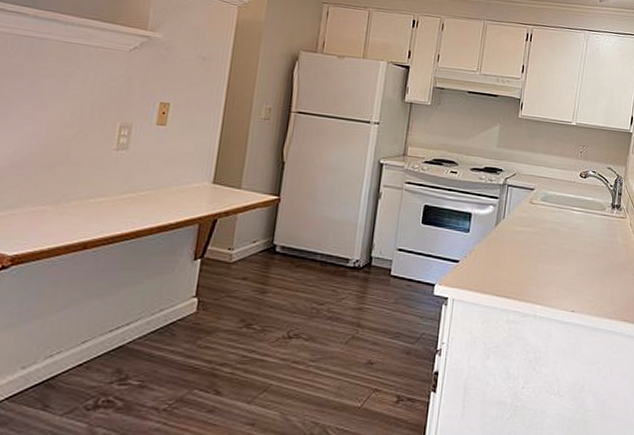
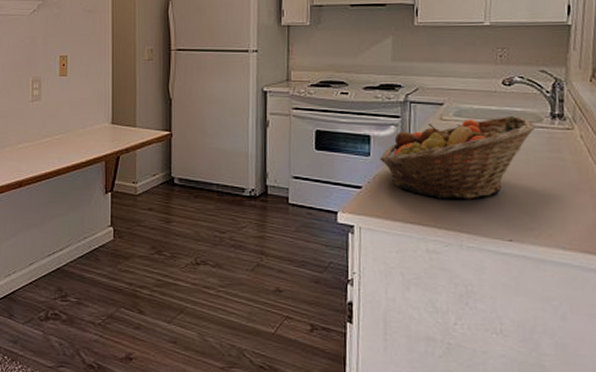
fruit basket: none [477,203,601,275] -> present [379,115,537,200]

